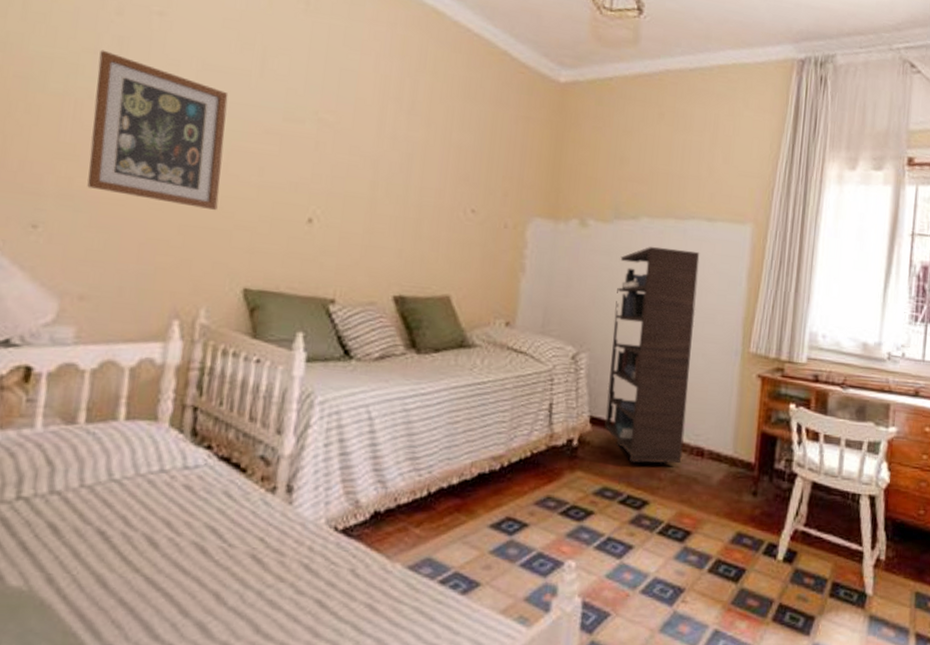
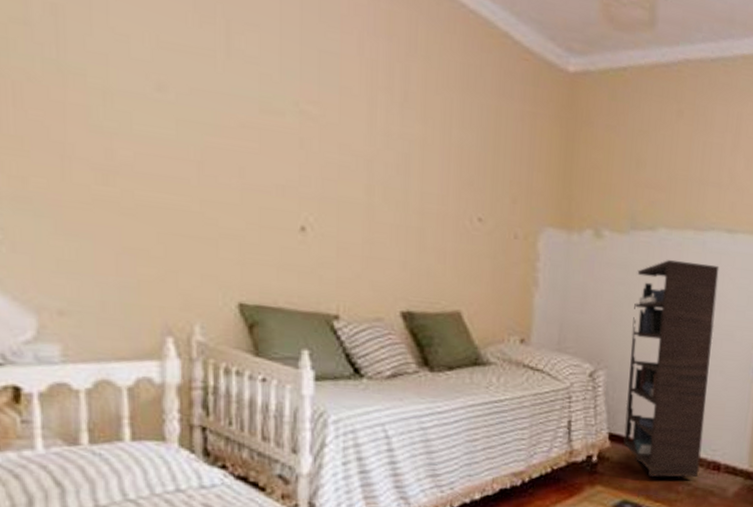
wall art: present [87,50,229,211] -> none [31,20,198,217]

